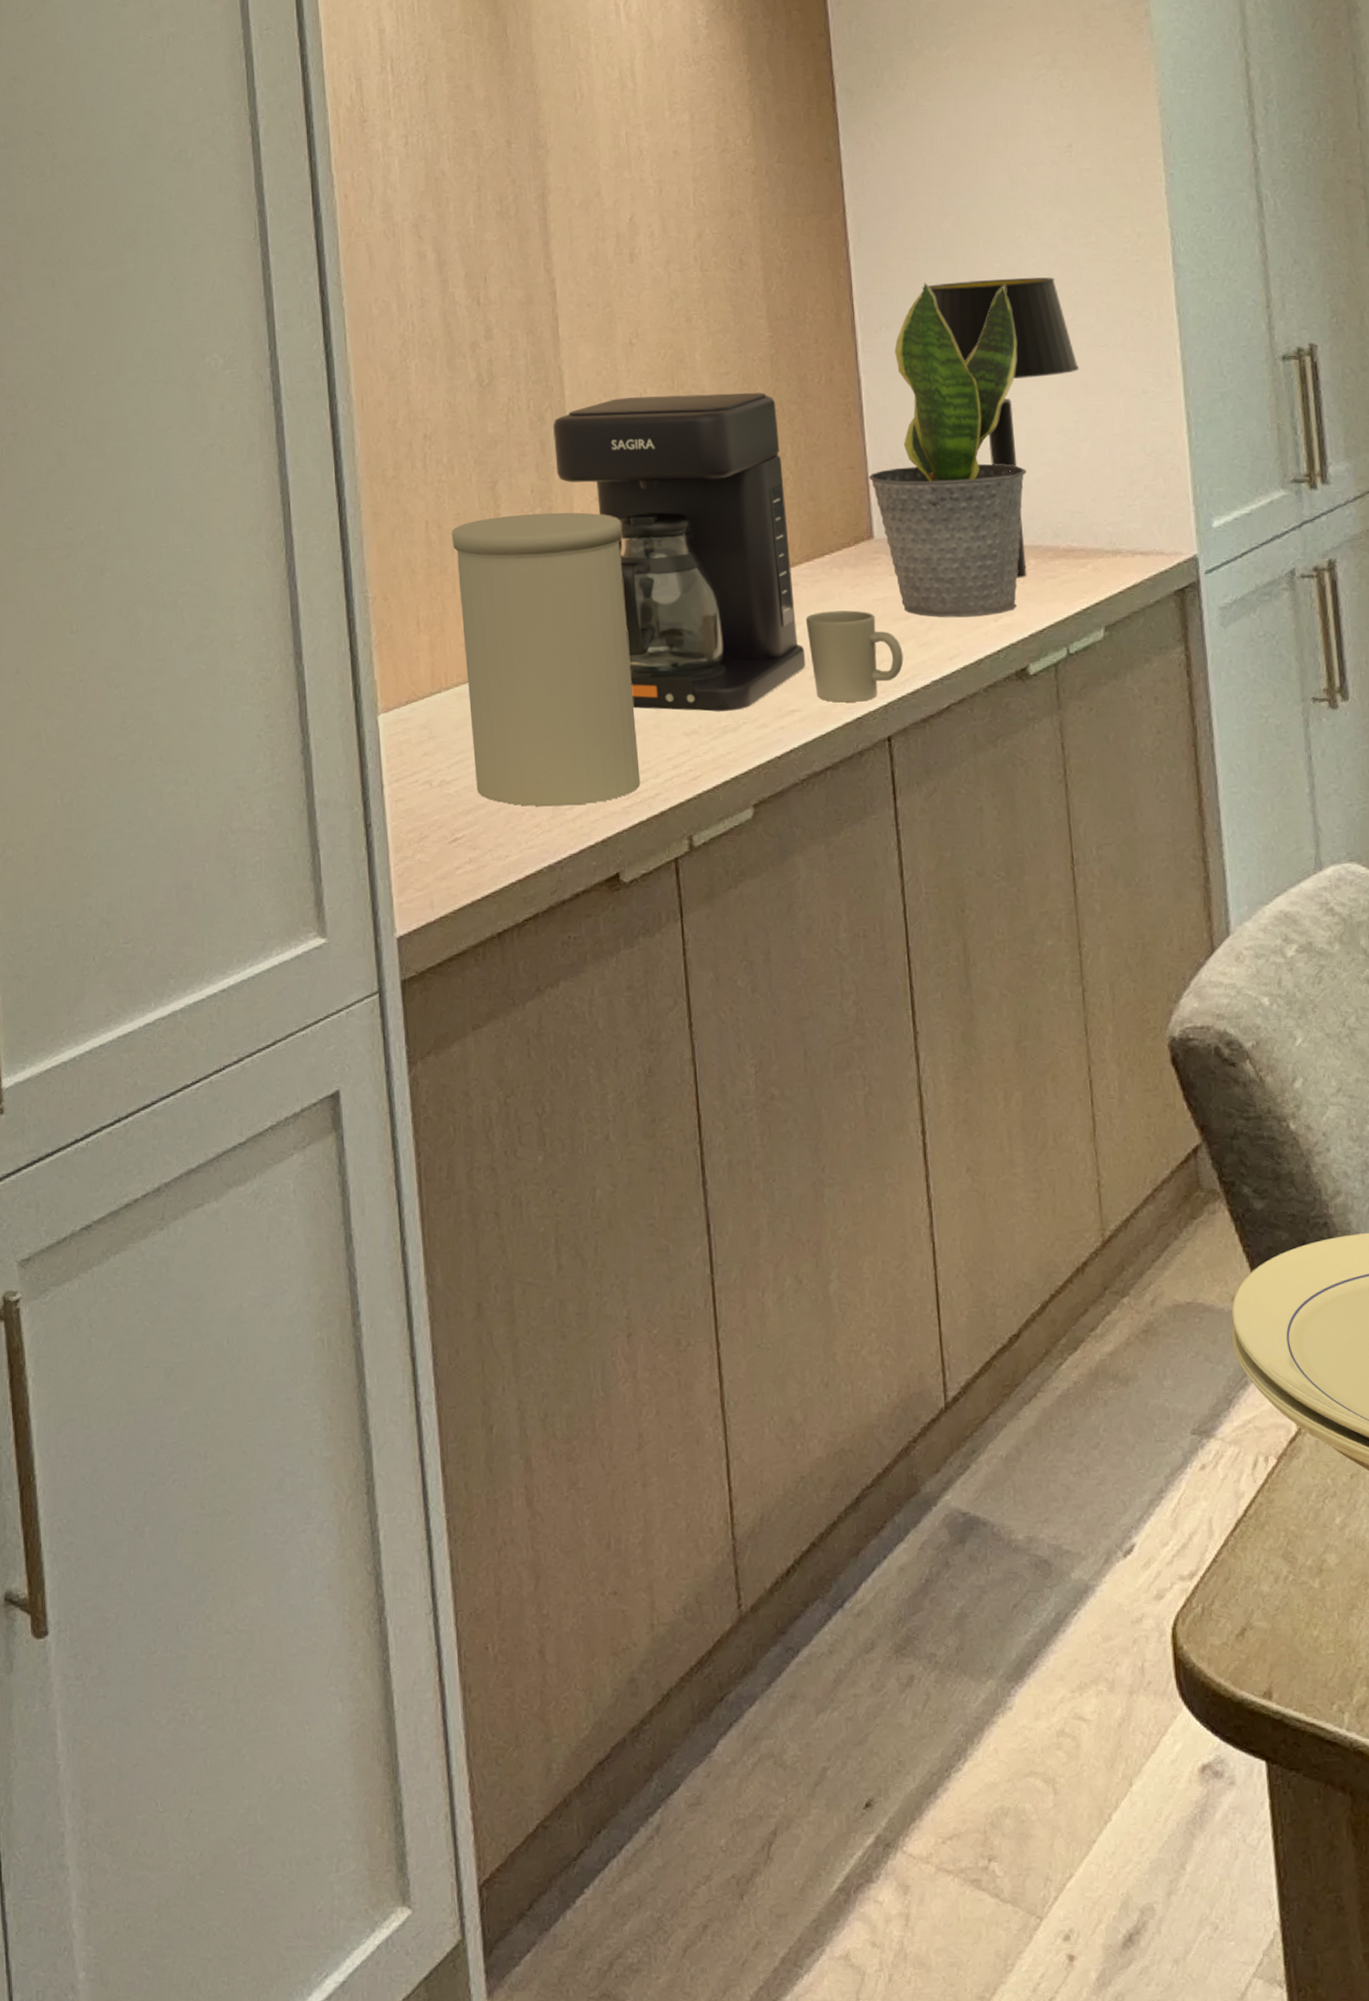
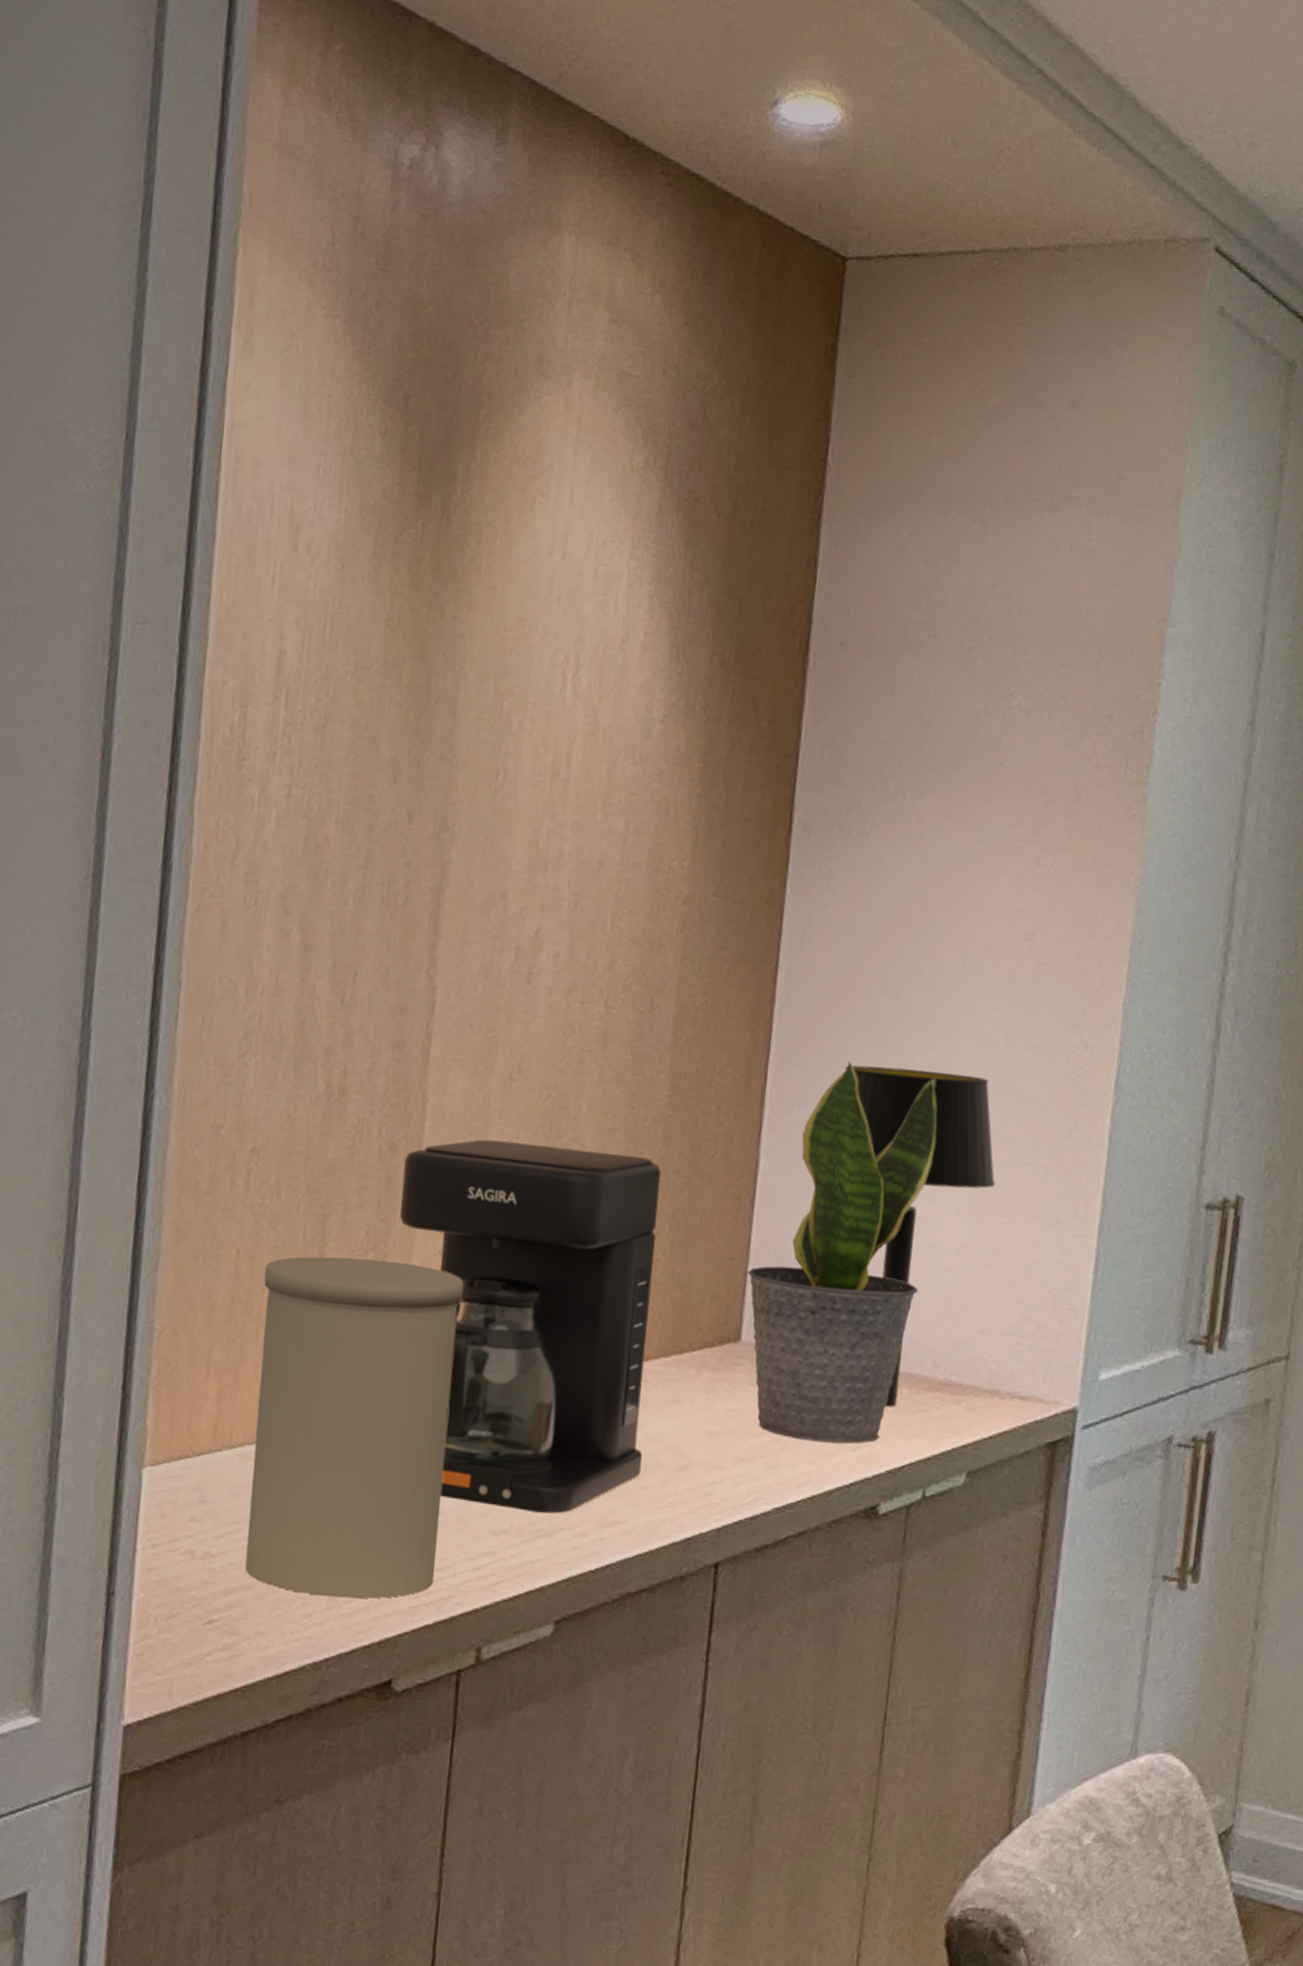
mug: present [805,610,904,703] -> none [646,1415,749,1521]

